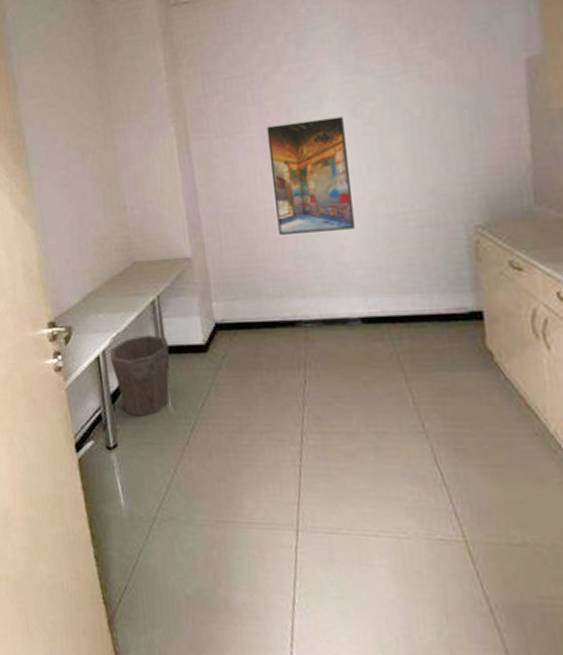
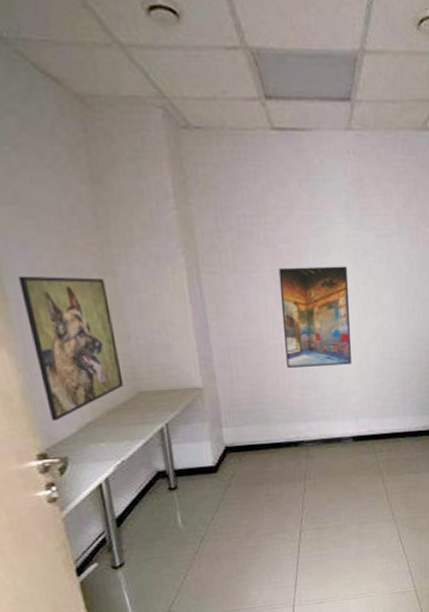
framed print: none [40,153,120,290] -> present [18,275,124,421]
waste bin: present [109,335,170,417] -> none [113,460,179,536]

